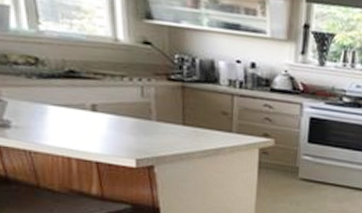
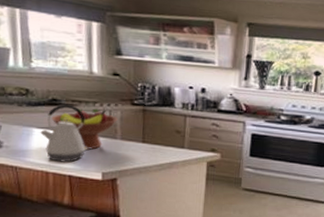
kettle: none [57,76,118,147] -> present [40,103,88,162]
fruit bowl: none [70,83,152,132] -> present [51,108,118,150]

